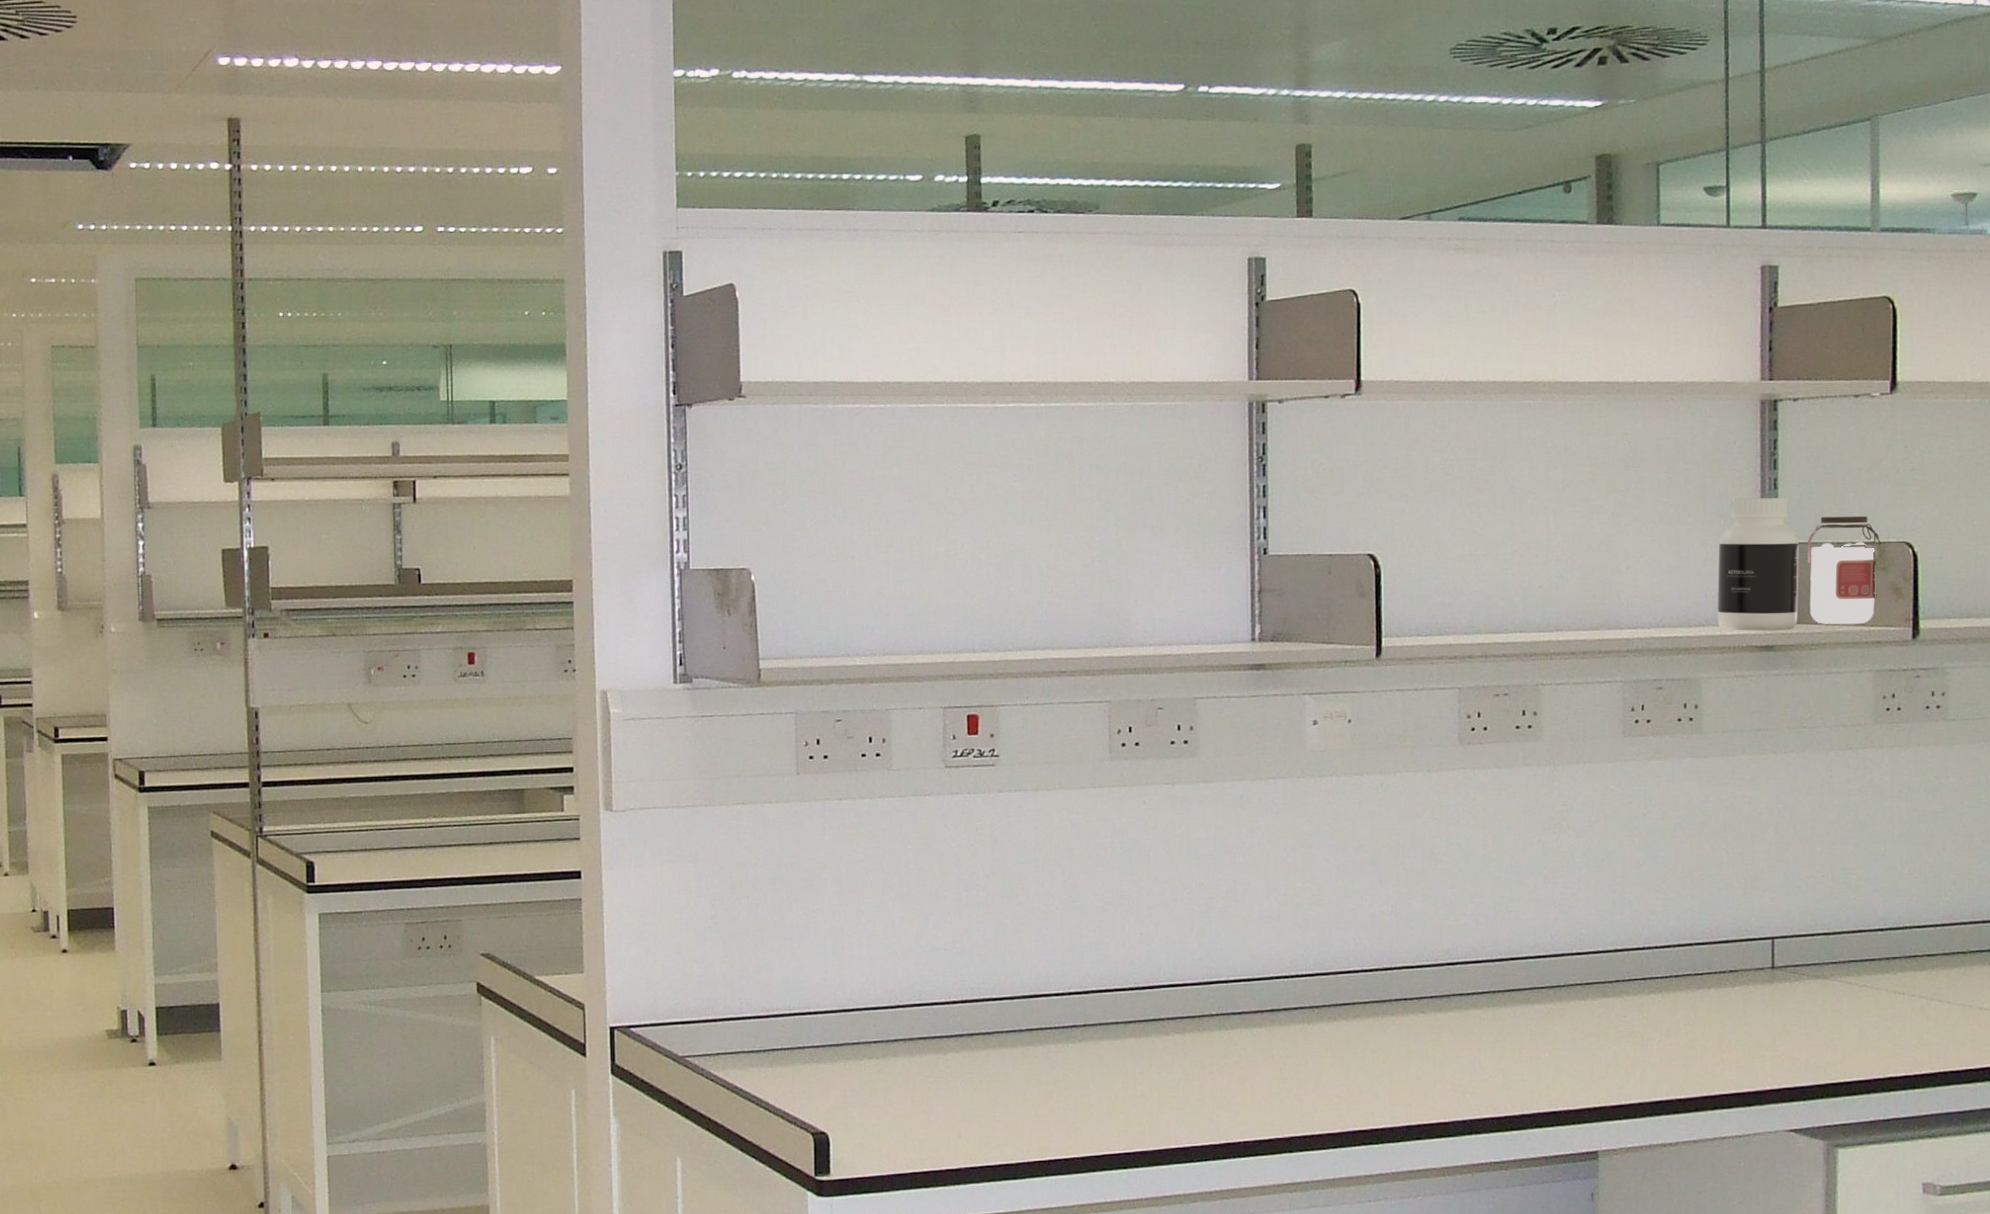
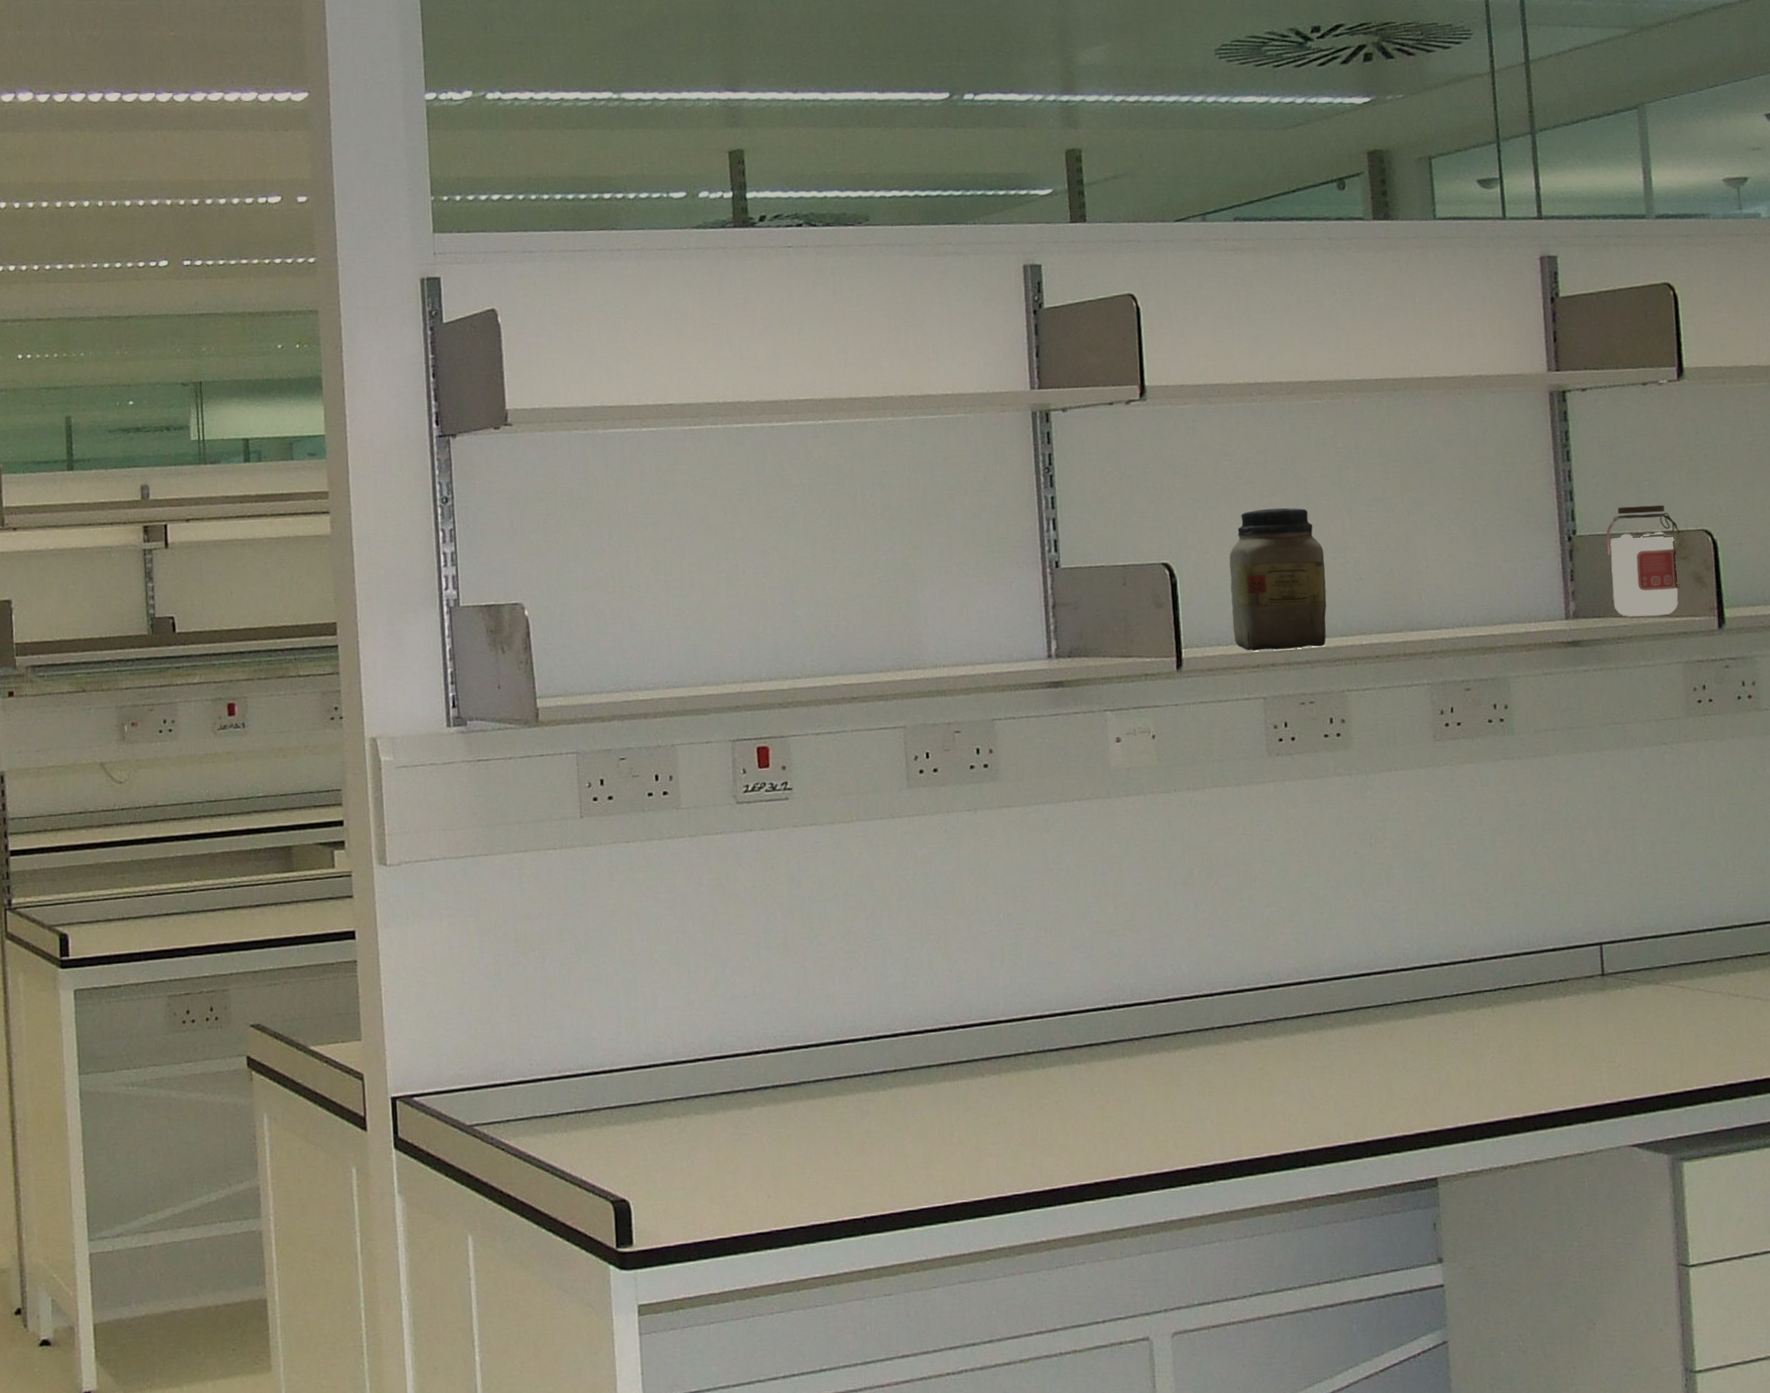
jar: none [1433,504,1527,643] -> present [1229,507,1327,652]
medicine bottle: present [1717,497,1800,631] -> none [1517,489,1602,627]

